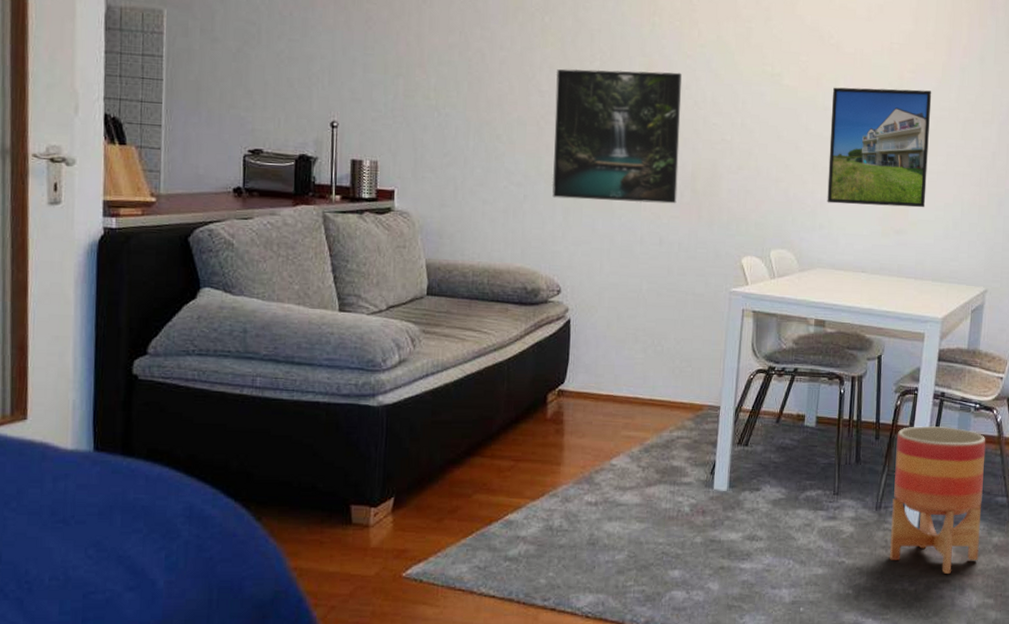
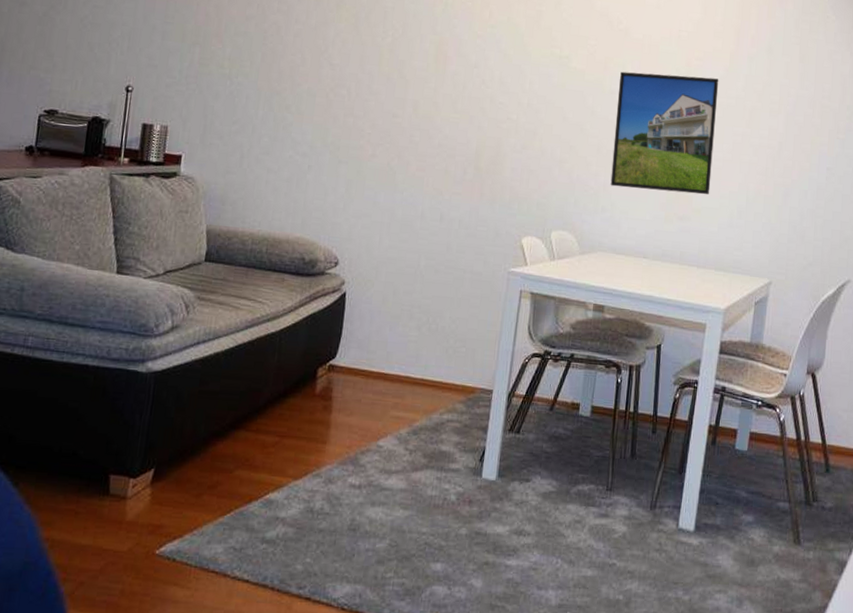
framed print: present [552,68,682,204] -> none [336,43,471,181]
planter: present [890,426,986,574] -> none [664,421,768,584]

